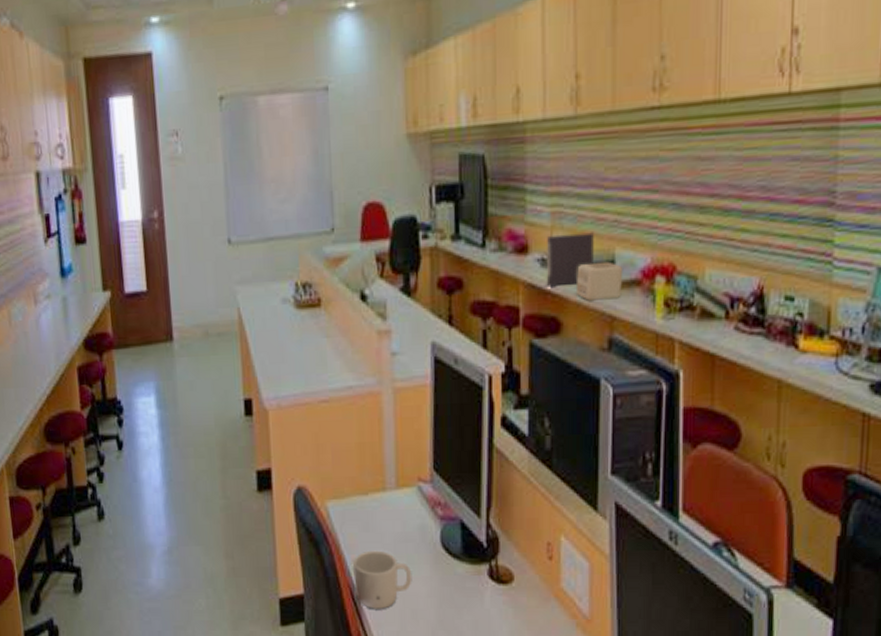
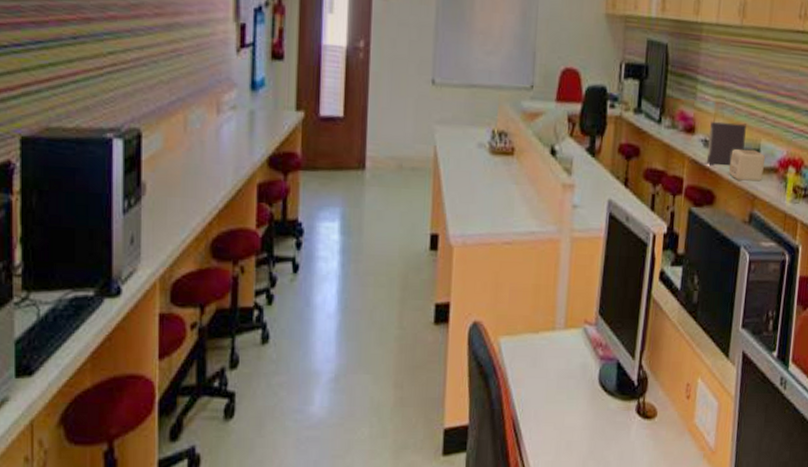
mug: present [353,550,412,609] -> none [517,385,571,440]

